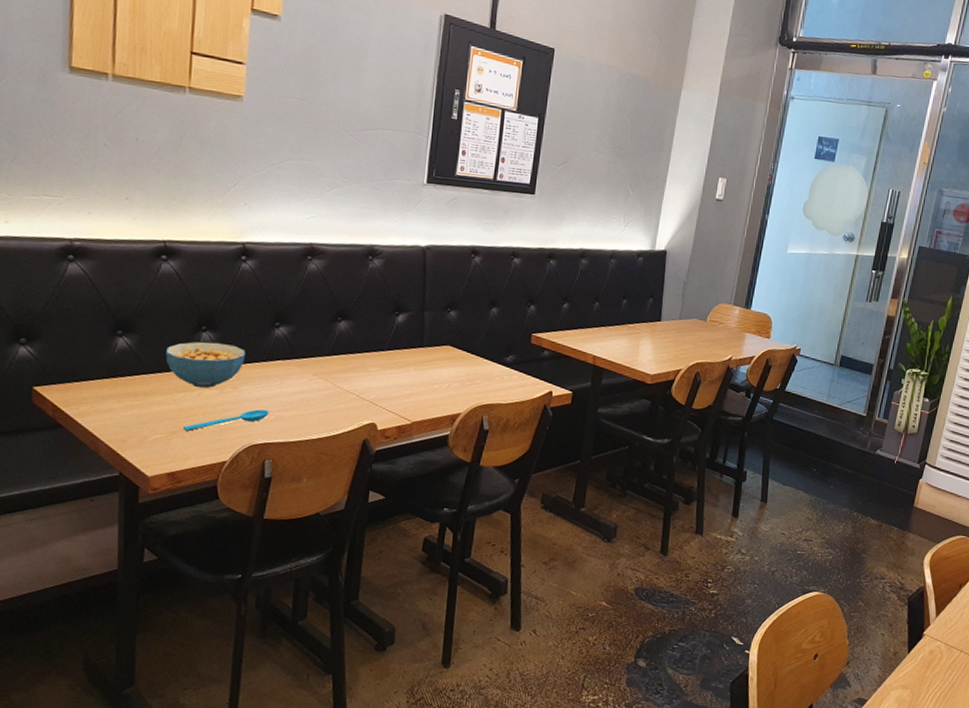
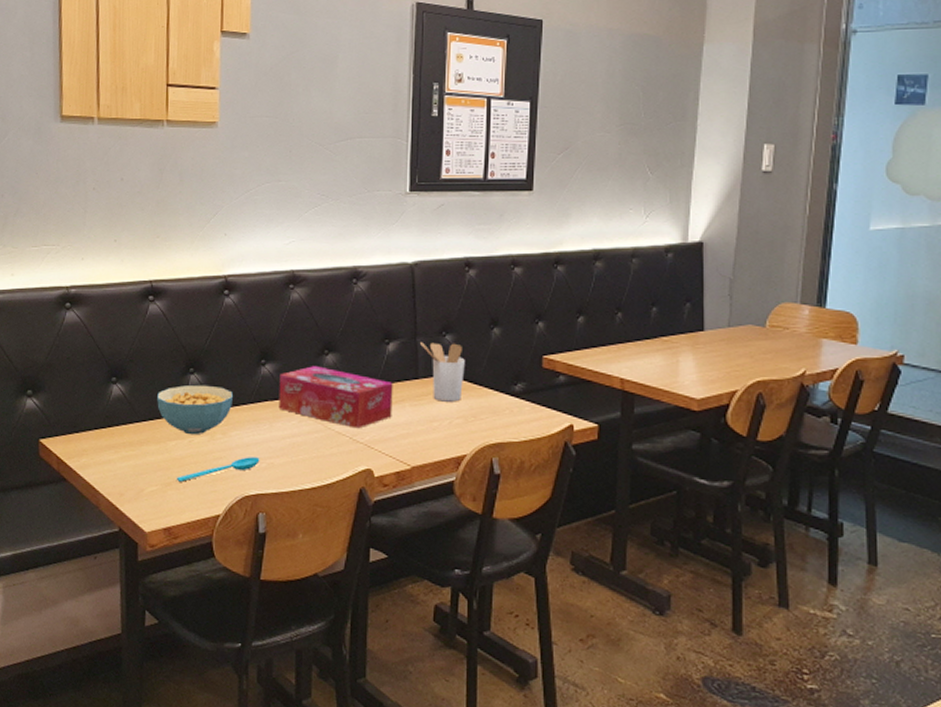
tissue box: none [290,331,400,388] -> present [278,366,393,429]
utensil holder: none [427,316,466,369] -> present [420,342,465,402]

